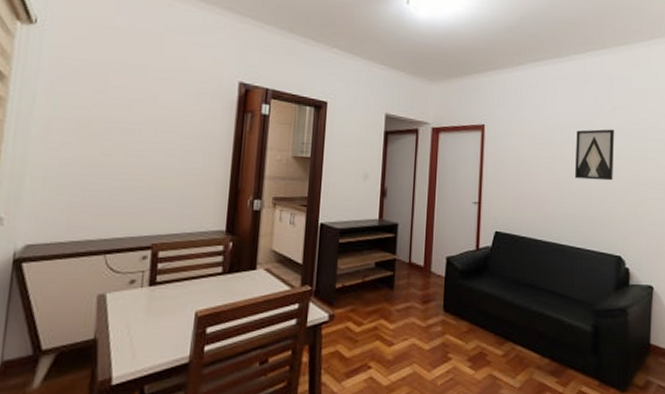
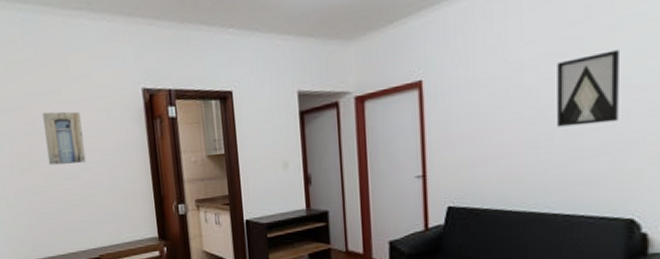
wall art: none [114,83,165,143] -> present [42,111,86,165]

